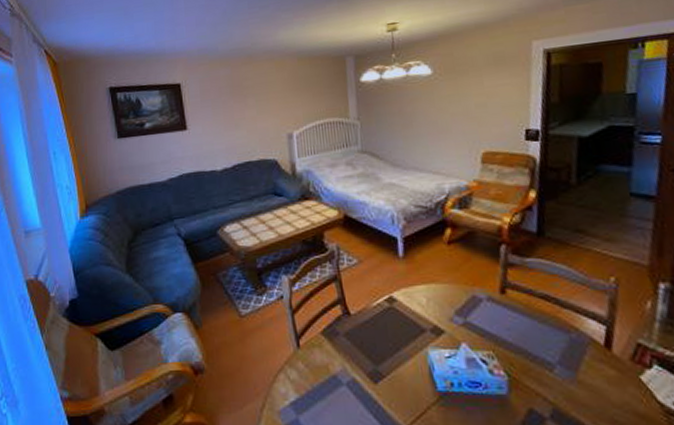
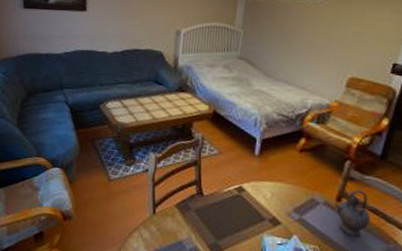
teapot: none [500,276,544,332] -> present [335,190,370,237]

